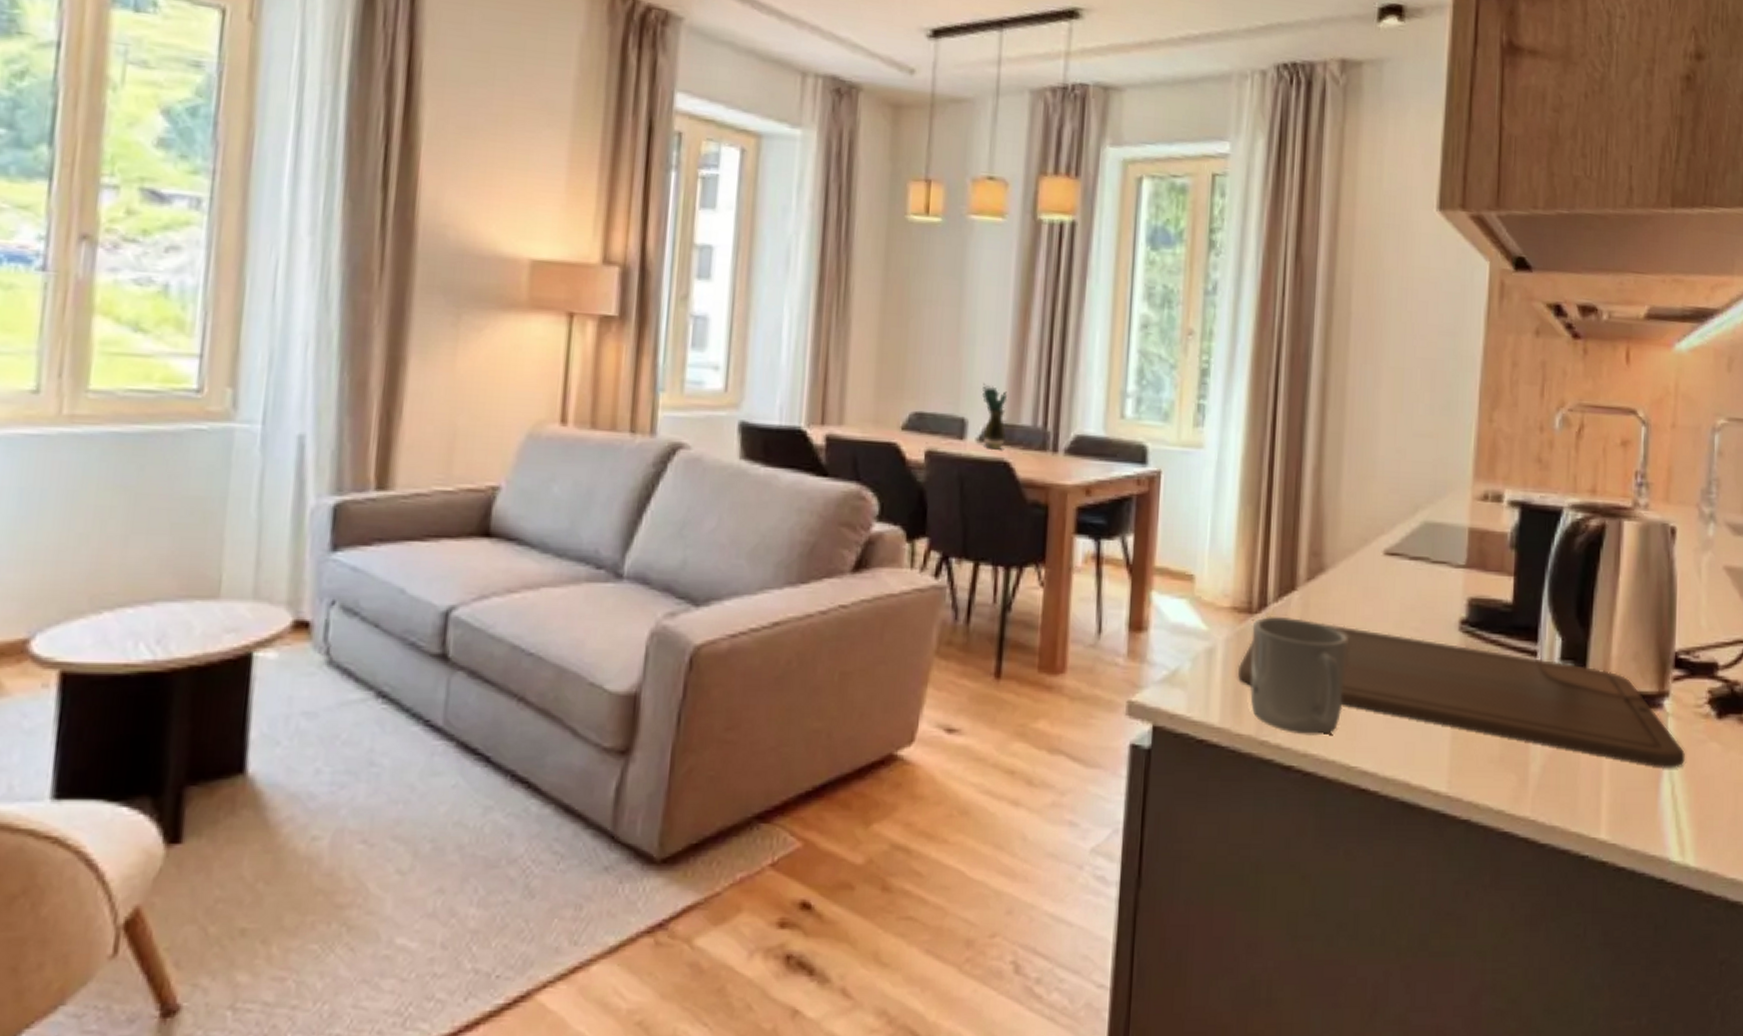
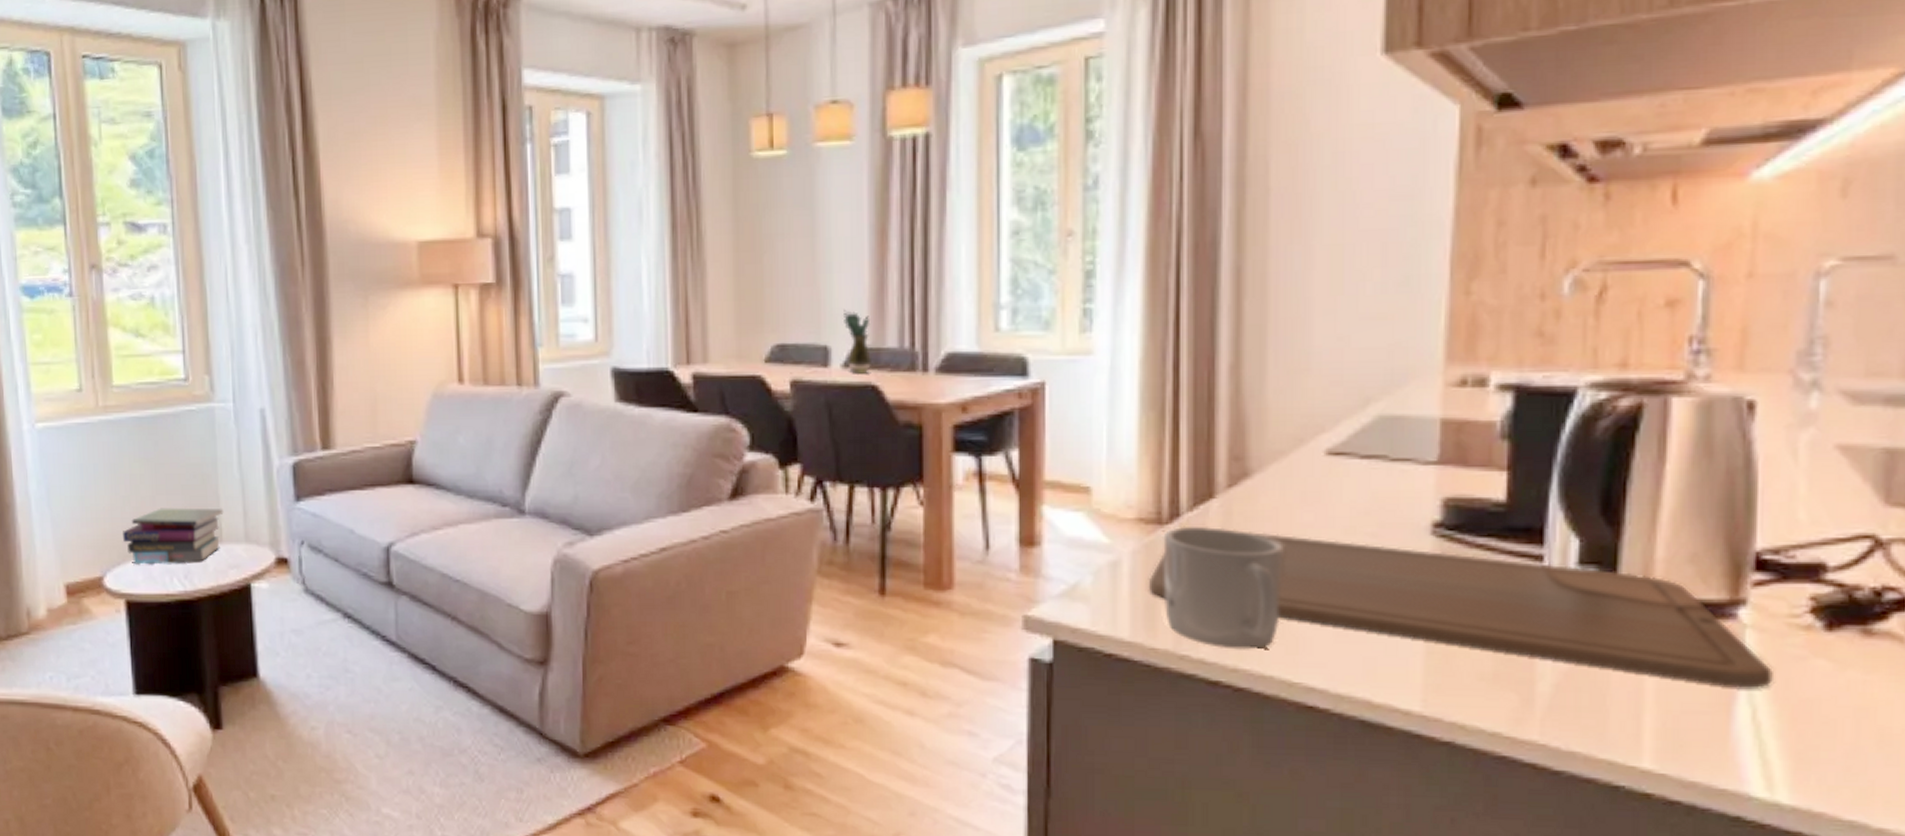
books: none [70,551,228,625] -> present [123,507,224,565]

